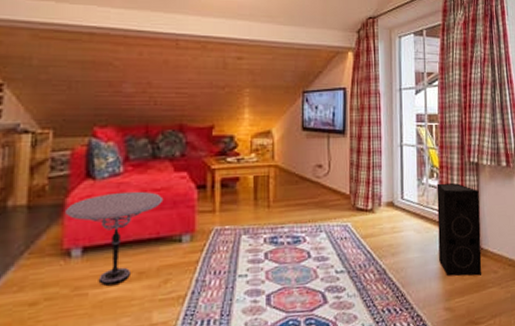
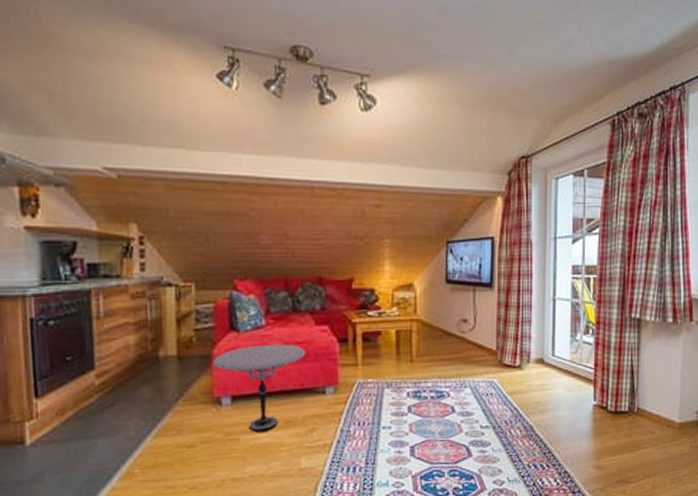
speaker: present [437,183,482,277] -> none [591,340,639,436]

